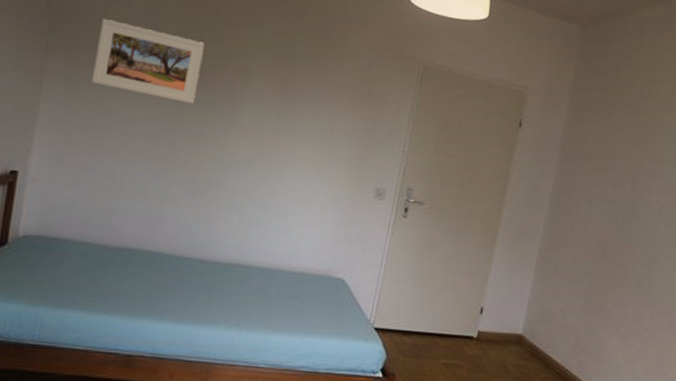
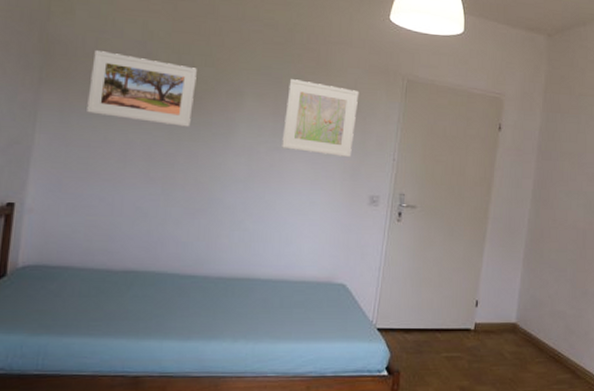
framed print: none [287,59,372,147] -> present [282,79,359,158]

